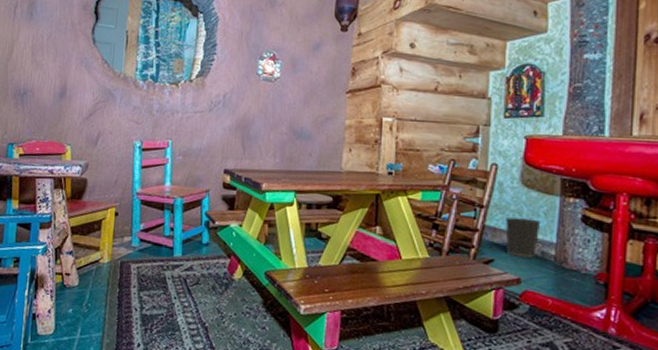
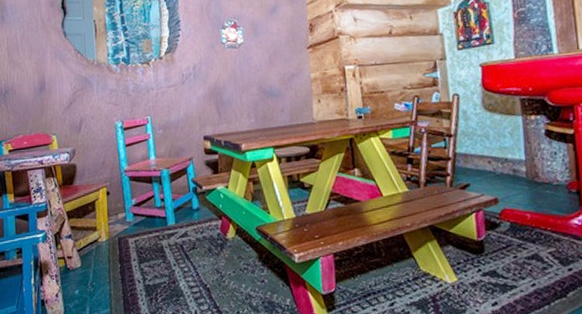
wastebasket: present [505,217,541,258] -> none [474,140,508,178]

